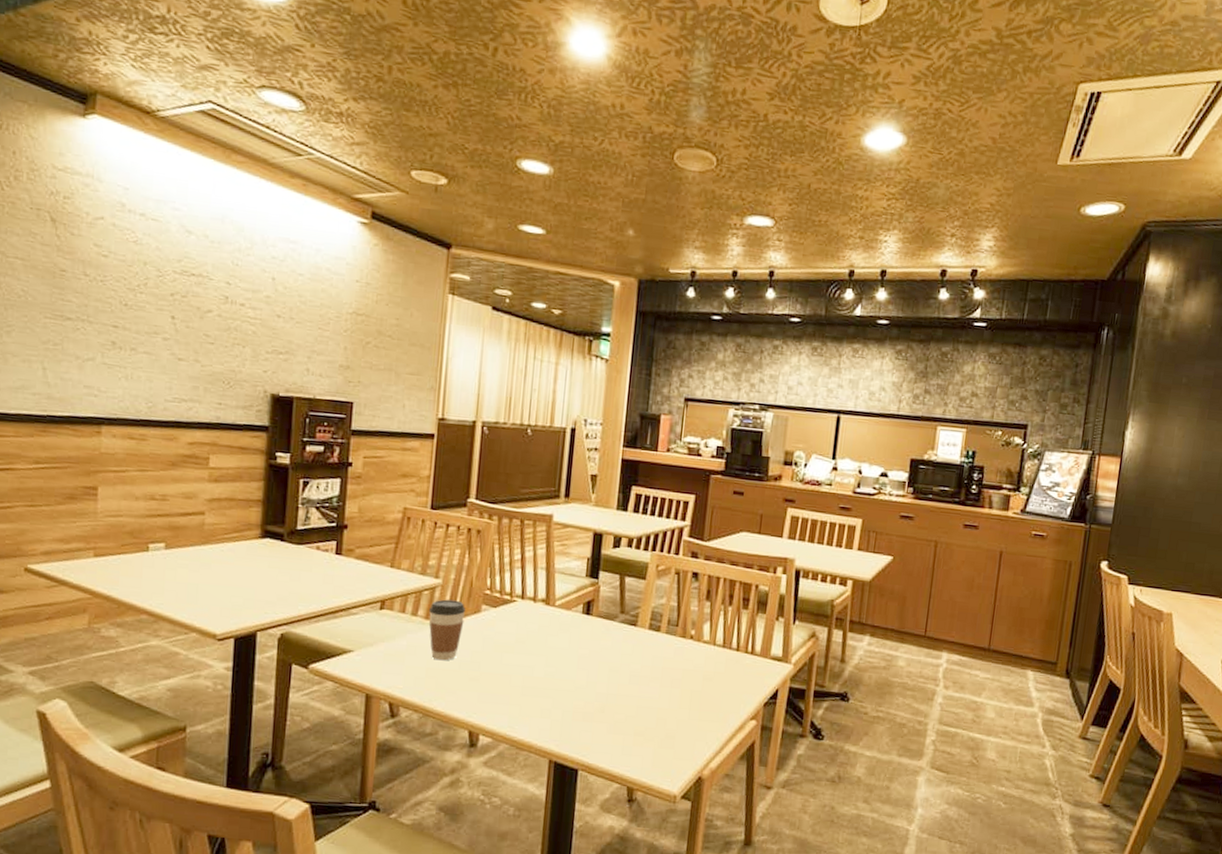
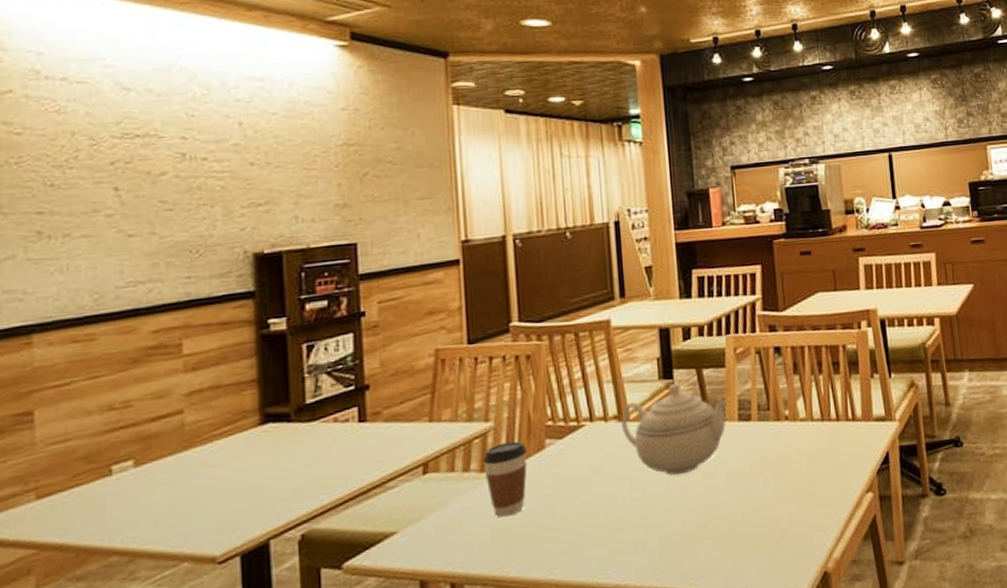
teapot: none [547,583,642,663] -> present [621,383,728,475]

